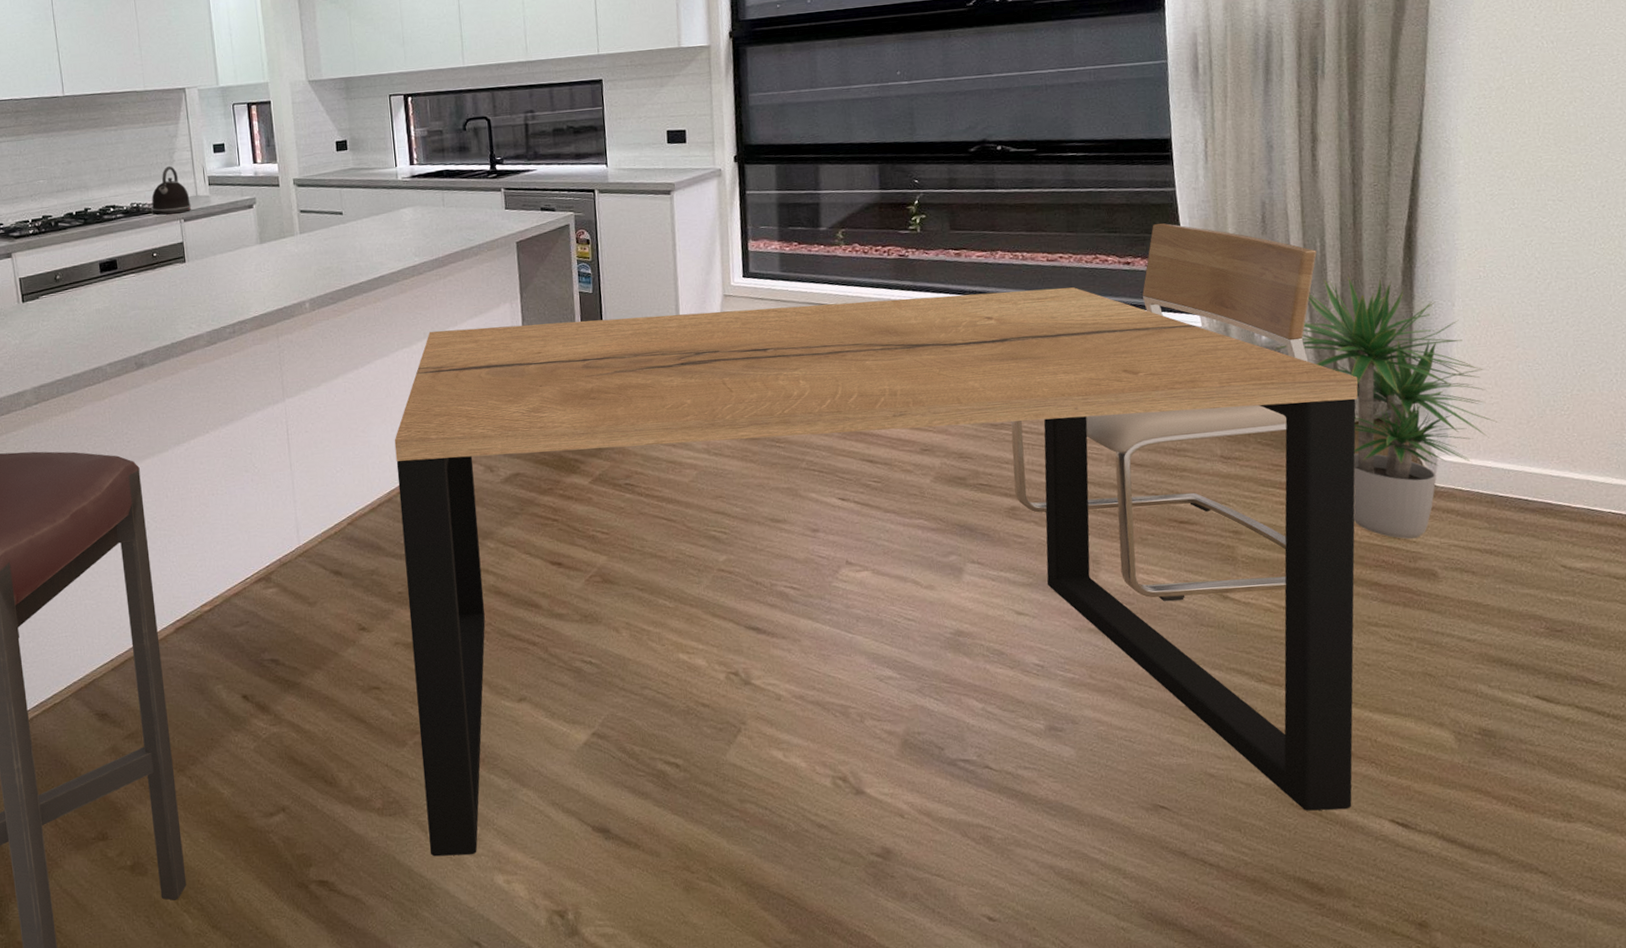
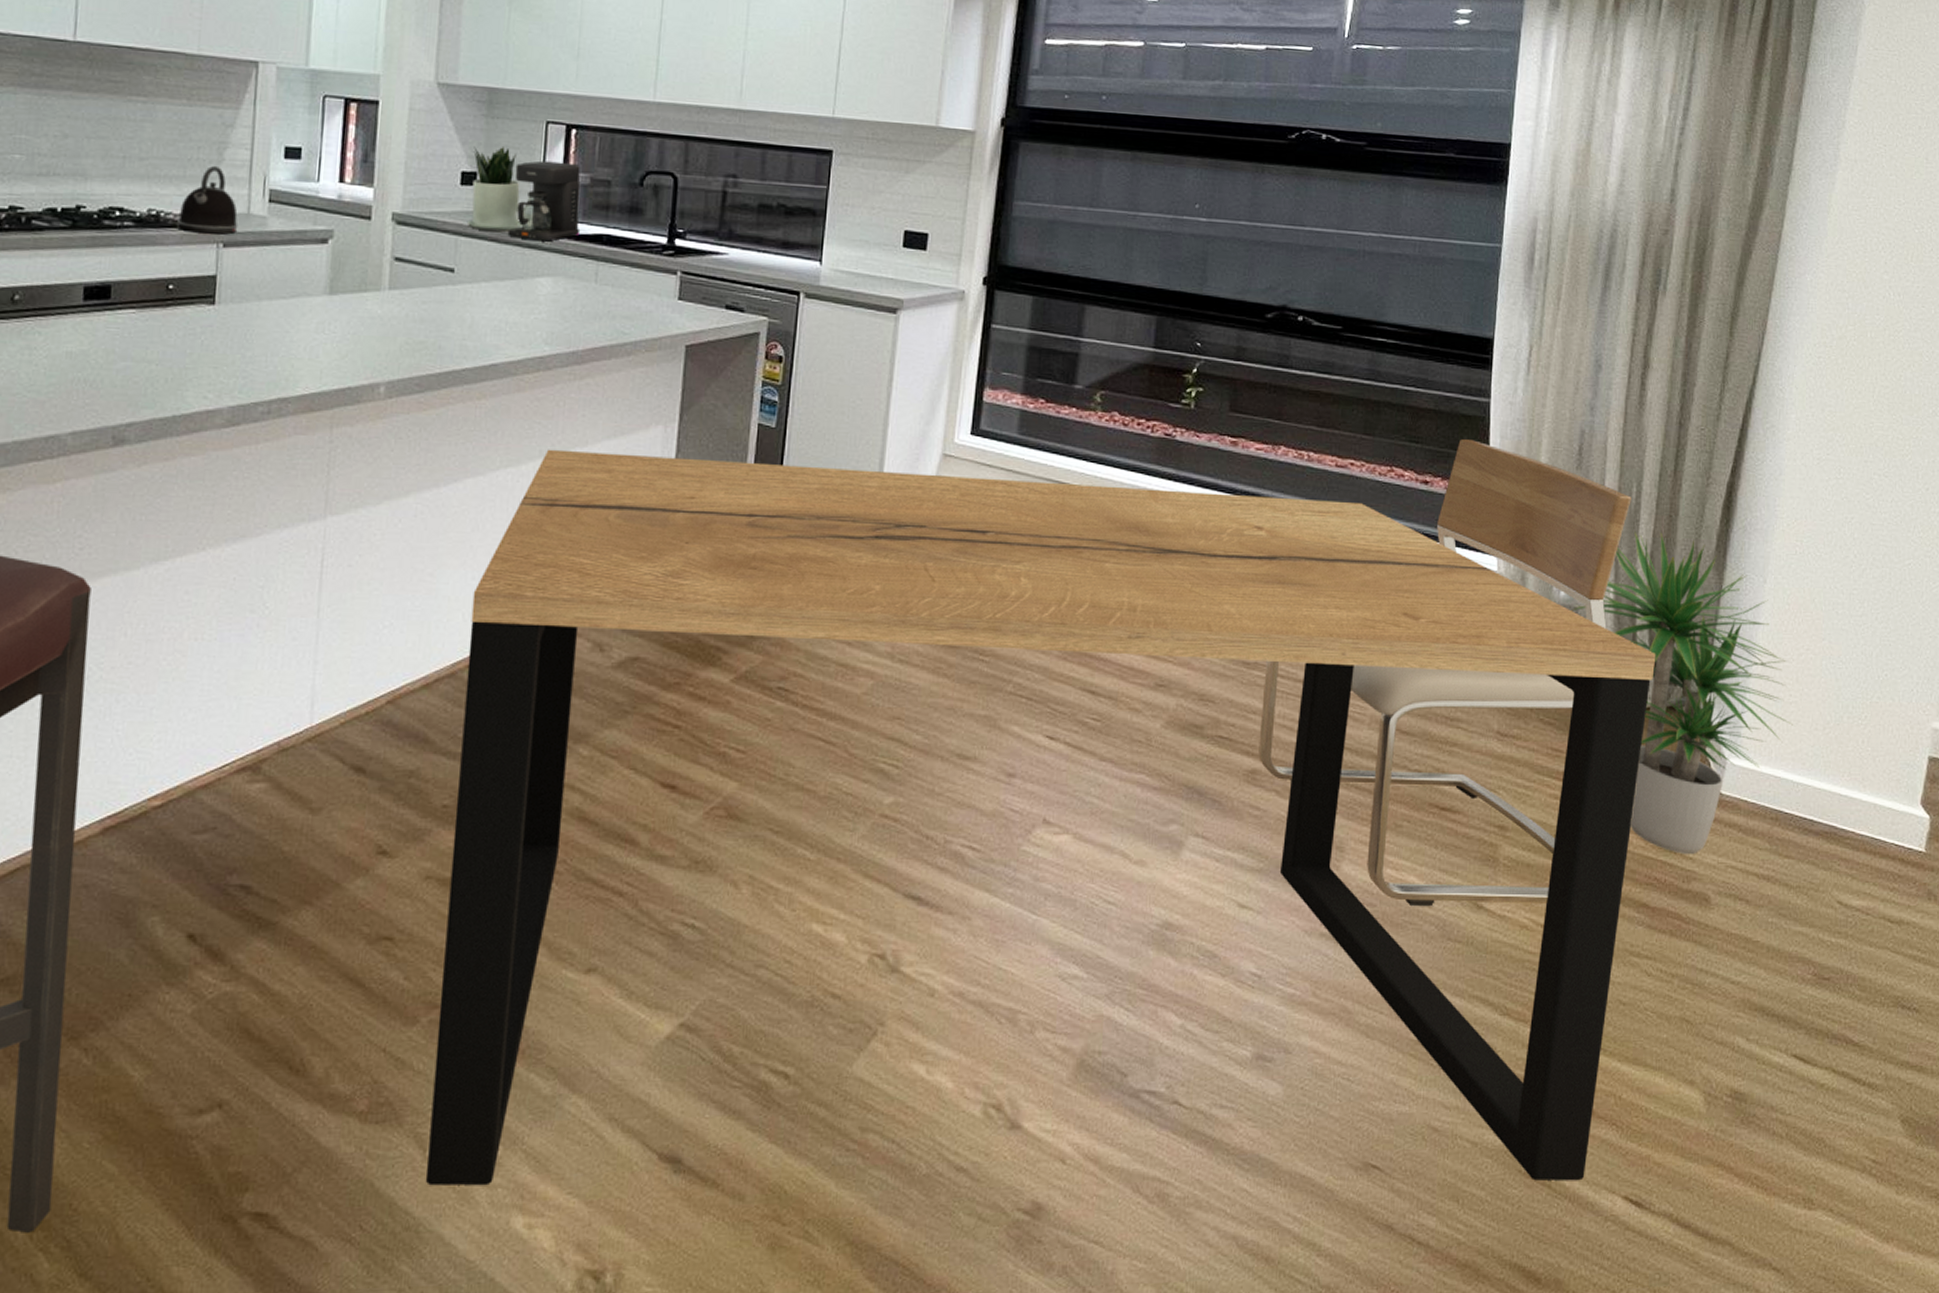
planter: none [341,118,385,182] -> present [466,145,522,231]
coffee maker: none [373,122,426,183] -> present [507,160,581,242]

